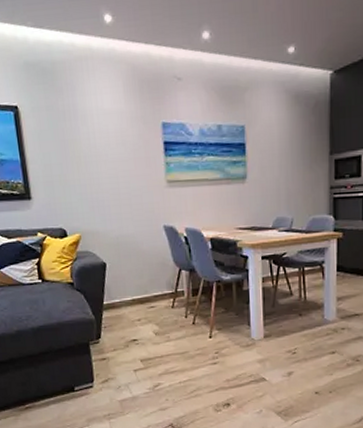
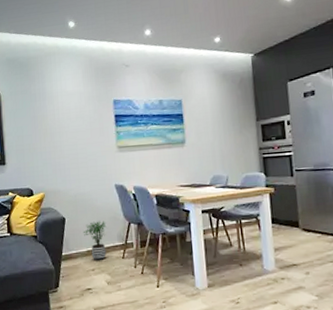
potted plant: none [127,267,154,311] -> present [83,221,107,261]

